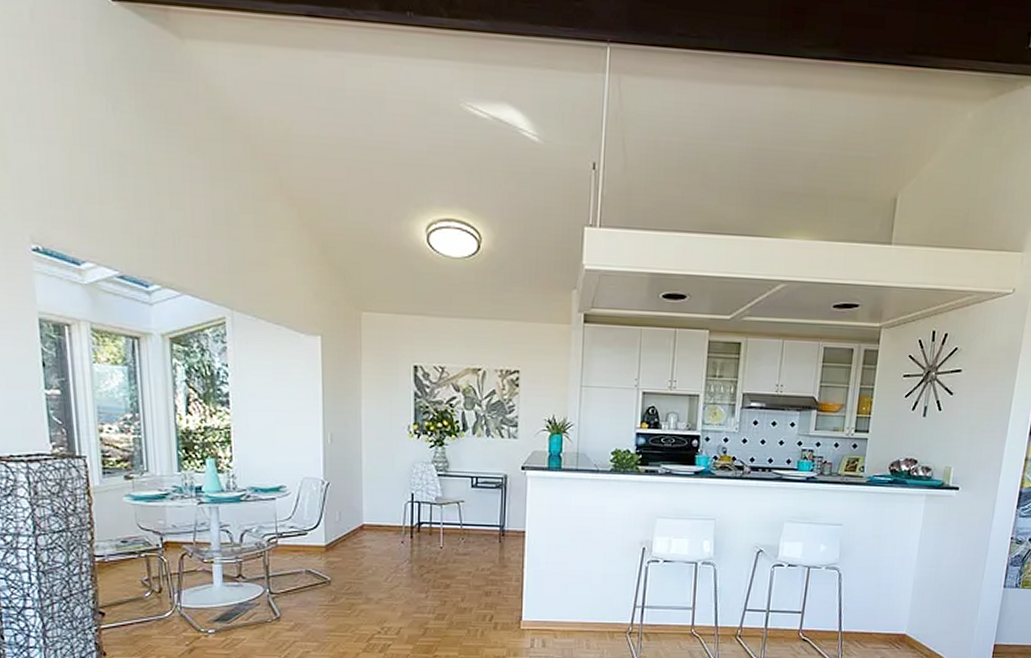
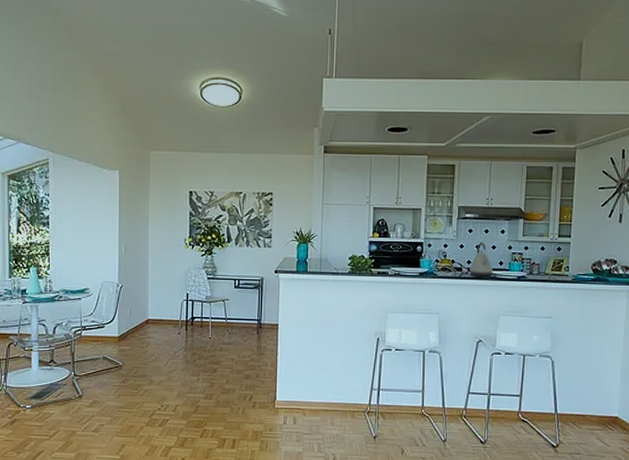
kettle: none [752,436,779,479] -> present [469,242,493,279]

